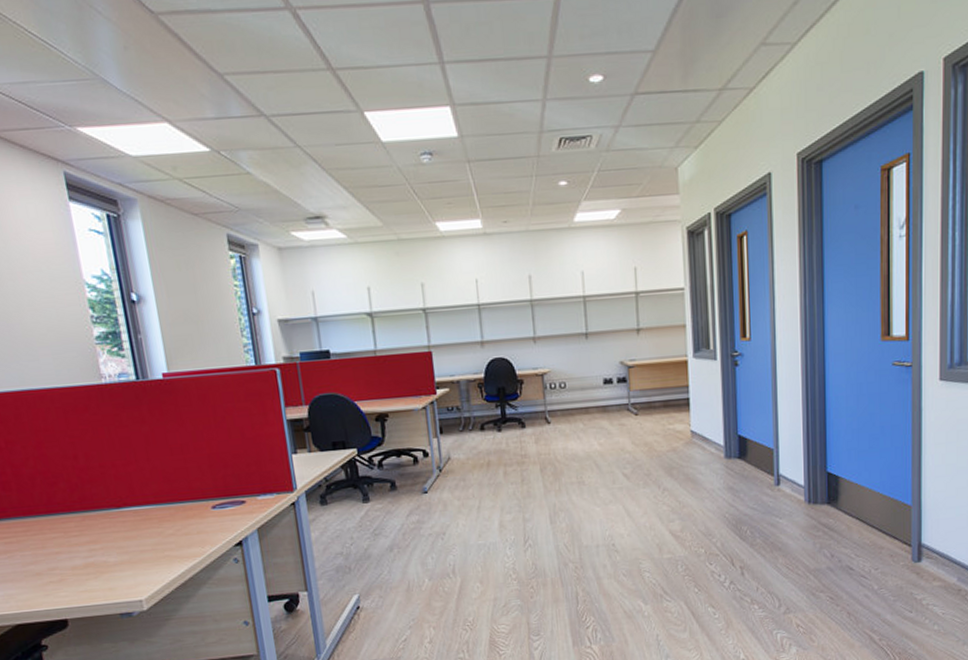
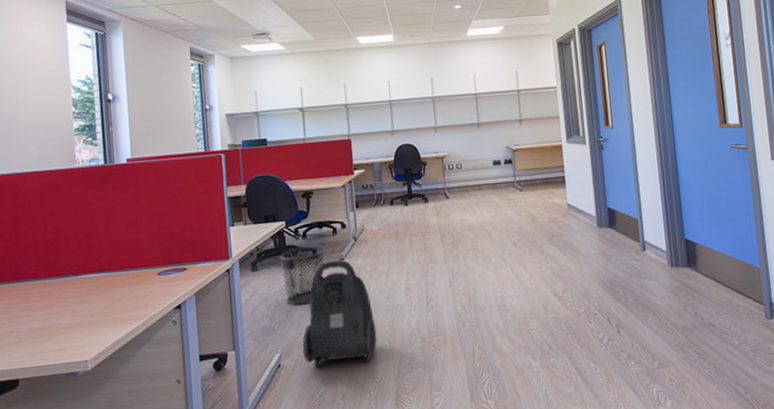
waste bin: none [352,476,406,544] -> present [279,245,326,307]
vacuum cleaner: none [383,493,468,610] -> present [302,260,377,368]

